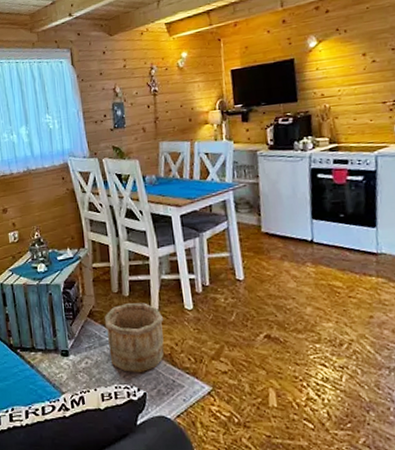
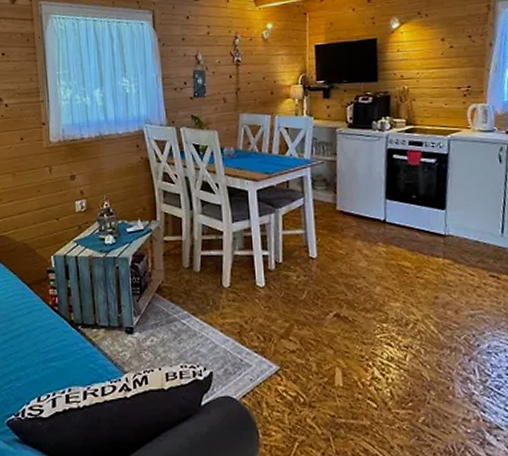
wooden bucket: present [104,303,165,373] -> none [173,279,235,352]

